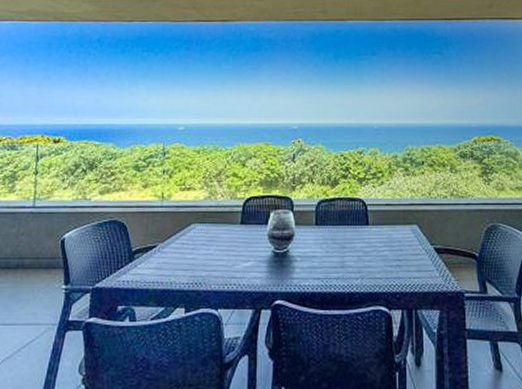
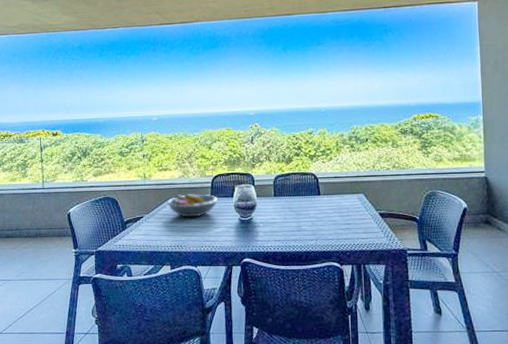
fruit bowl: none [187,219,250,248] -> present [167,194,219,218]

